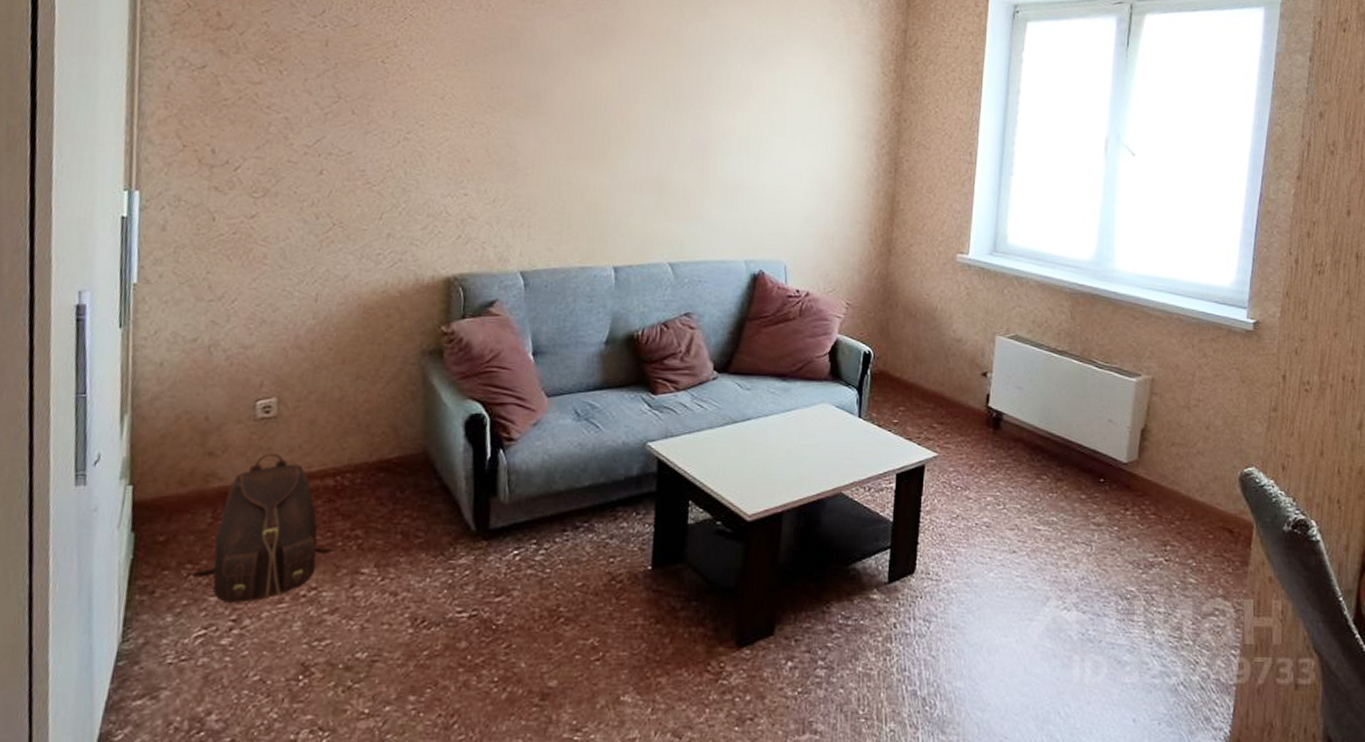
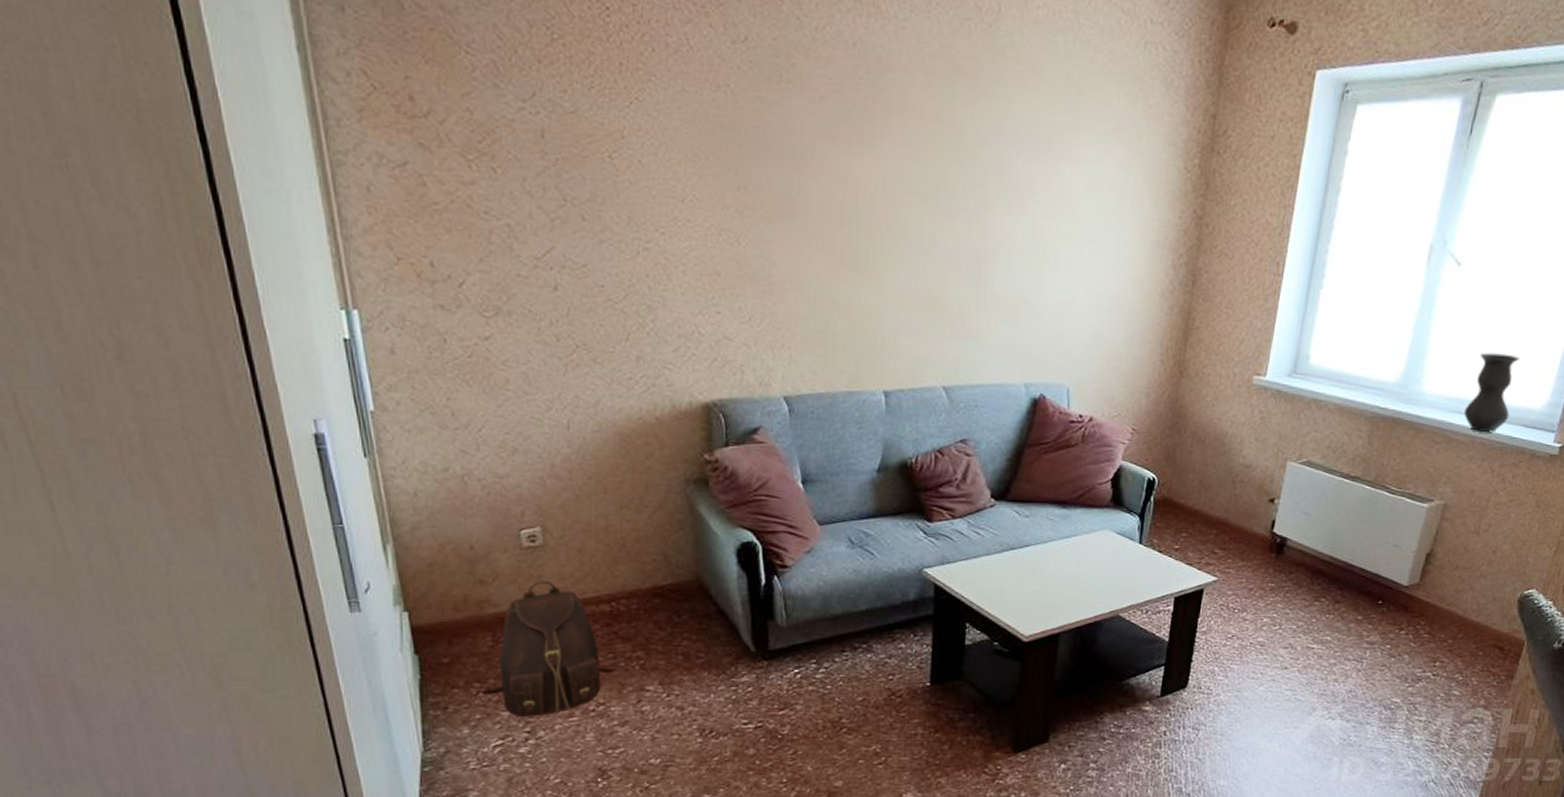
vase: none [1158,233,1202,309] -> present [1464,352,1520,433]

